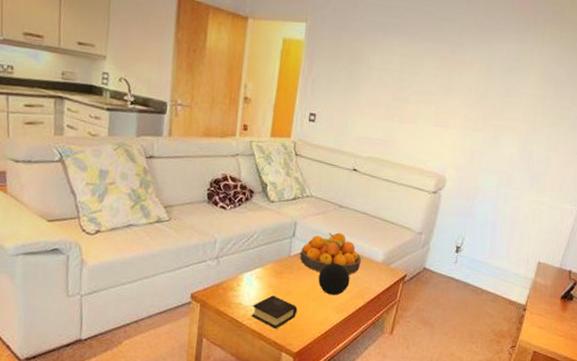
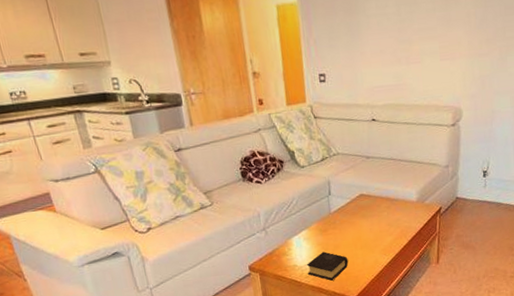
fruit bowl: present [300,232,361,274] -> none [339,182,397,222]
decorative ball: present [318,262,350,296] -> none [361,210,391,241]

